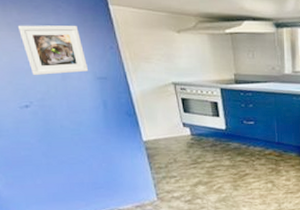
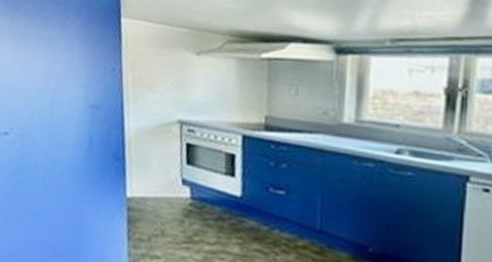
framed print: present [17,25,89,76] -> none [20,37,82,98]

